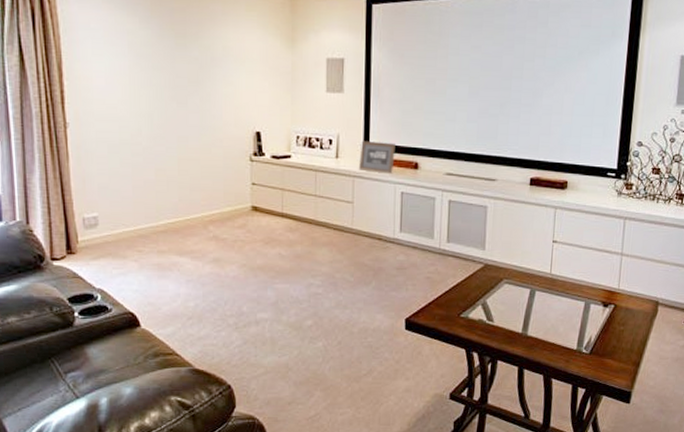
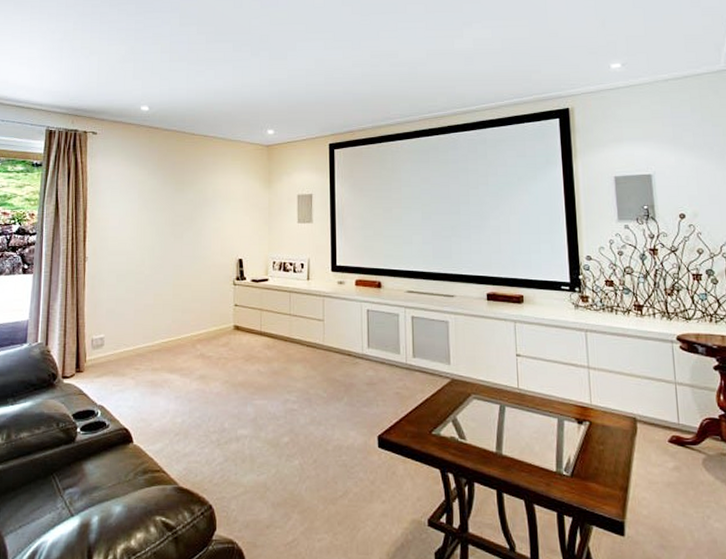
picture frame: present [359,140,395,174] -> none [328,263,360,293]

